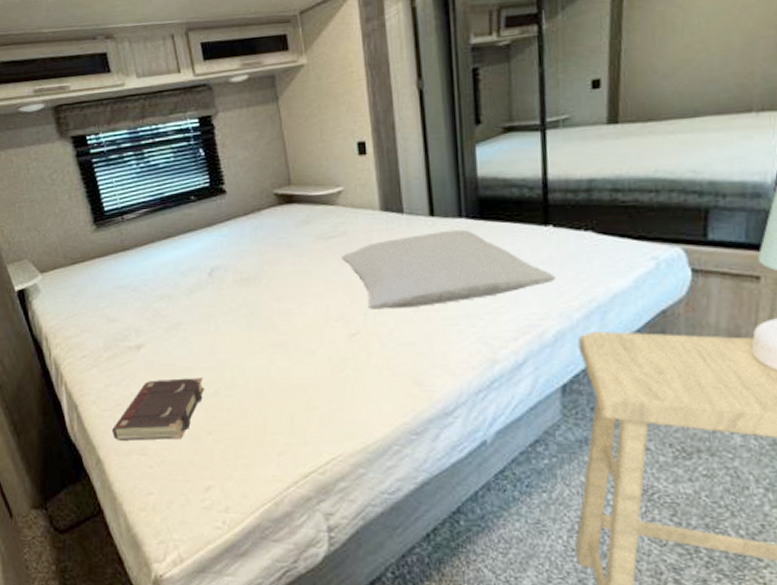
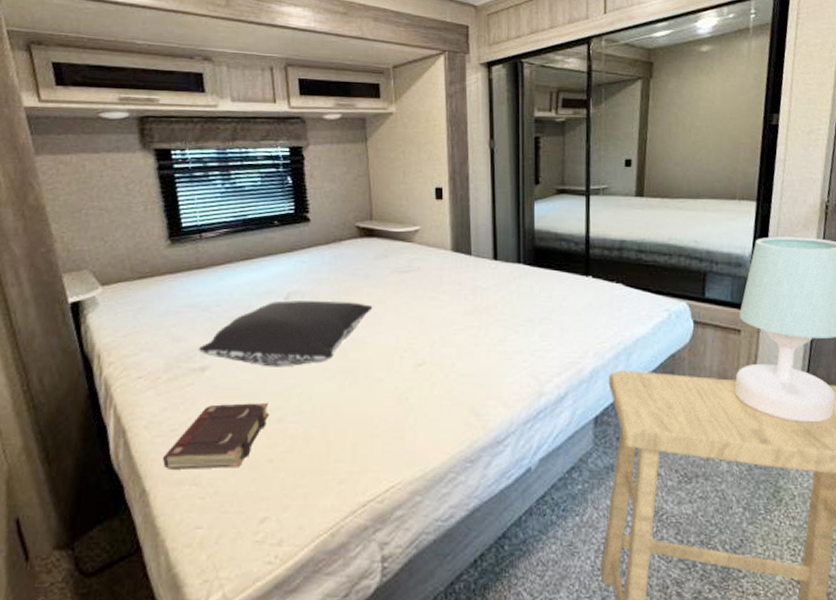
pillow: none [133,273,299,343] -> present [199,300,373,368]
pillow: present [340,229,556,310] -> none [413,273,593,342]

